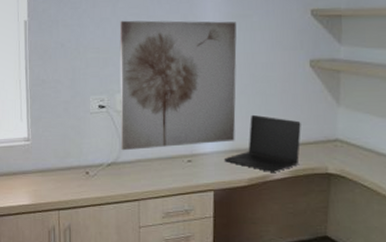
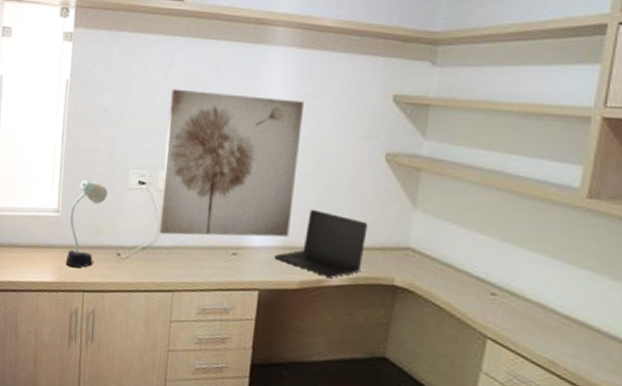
desk lamp: none [39,109,72,188] -> present [65,179,108,268]

